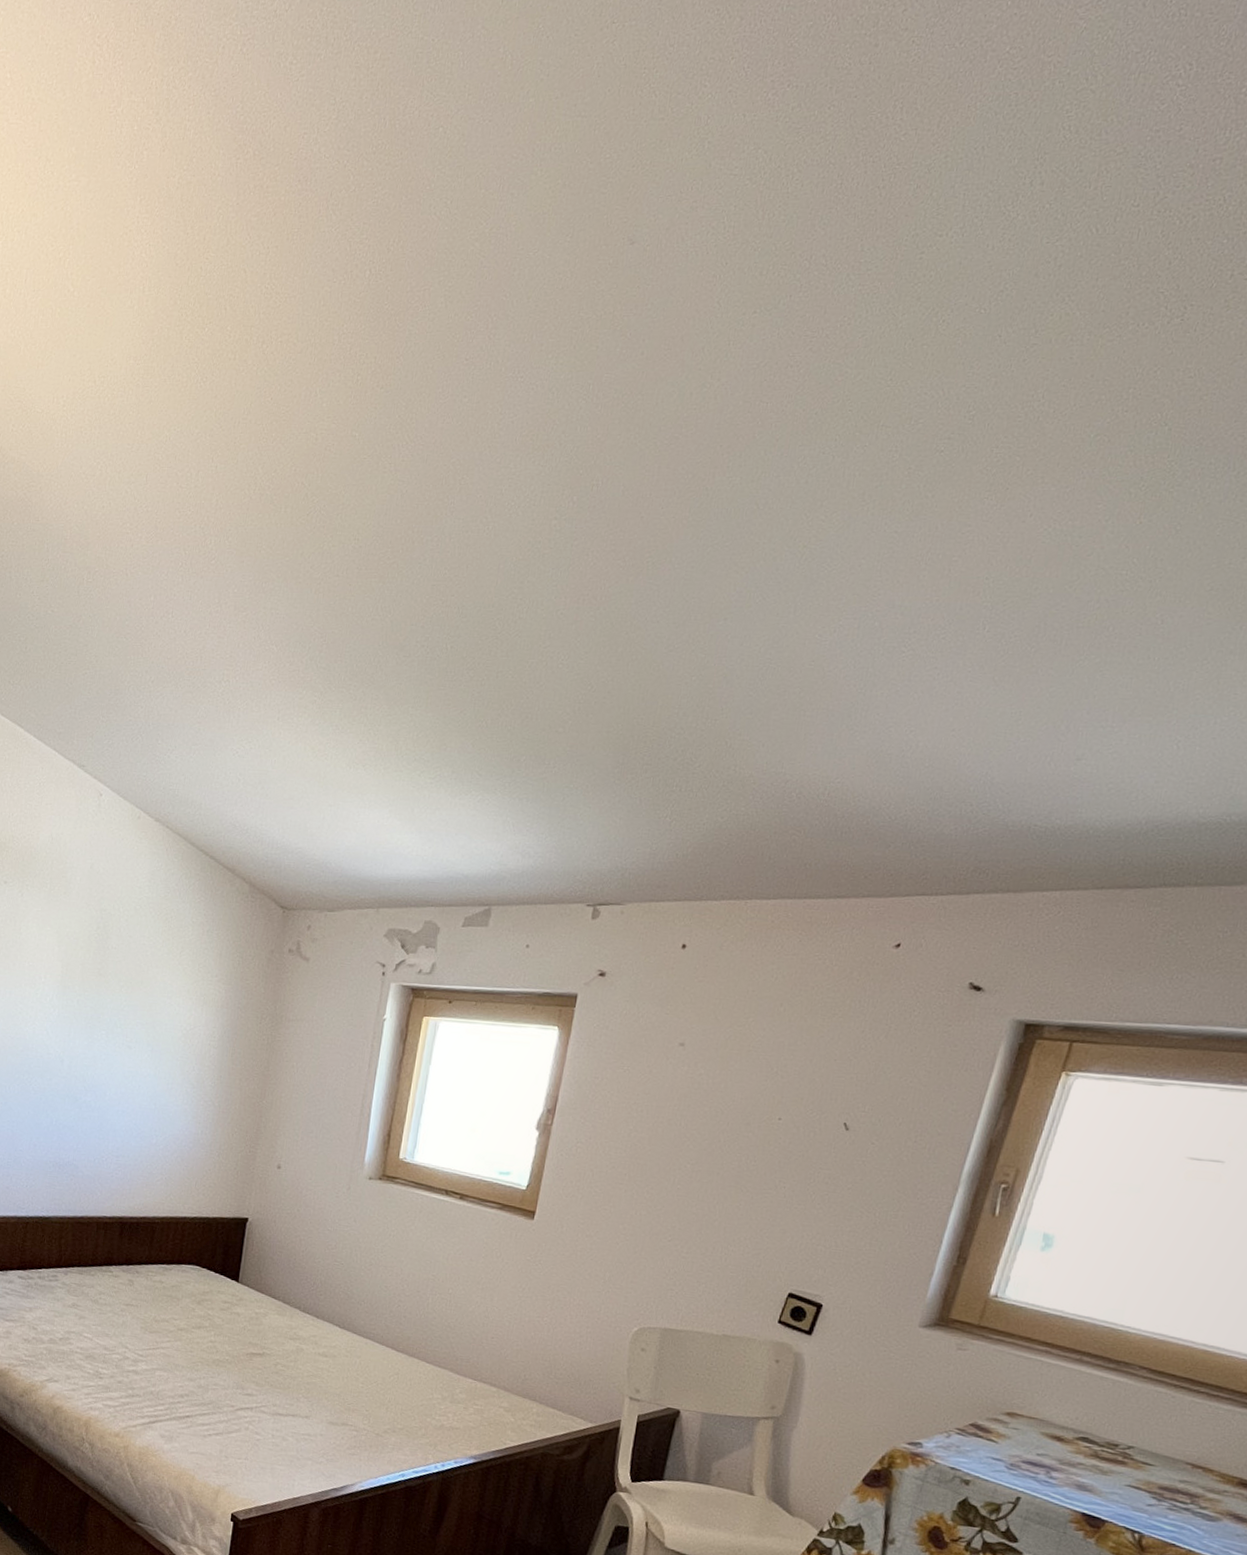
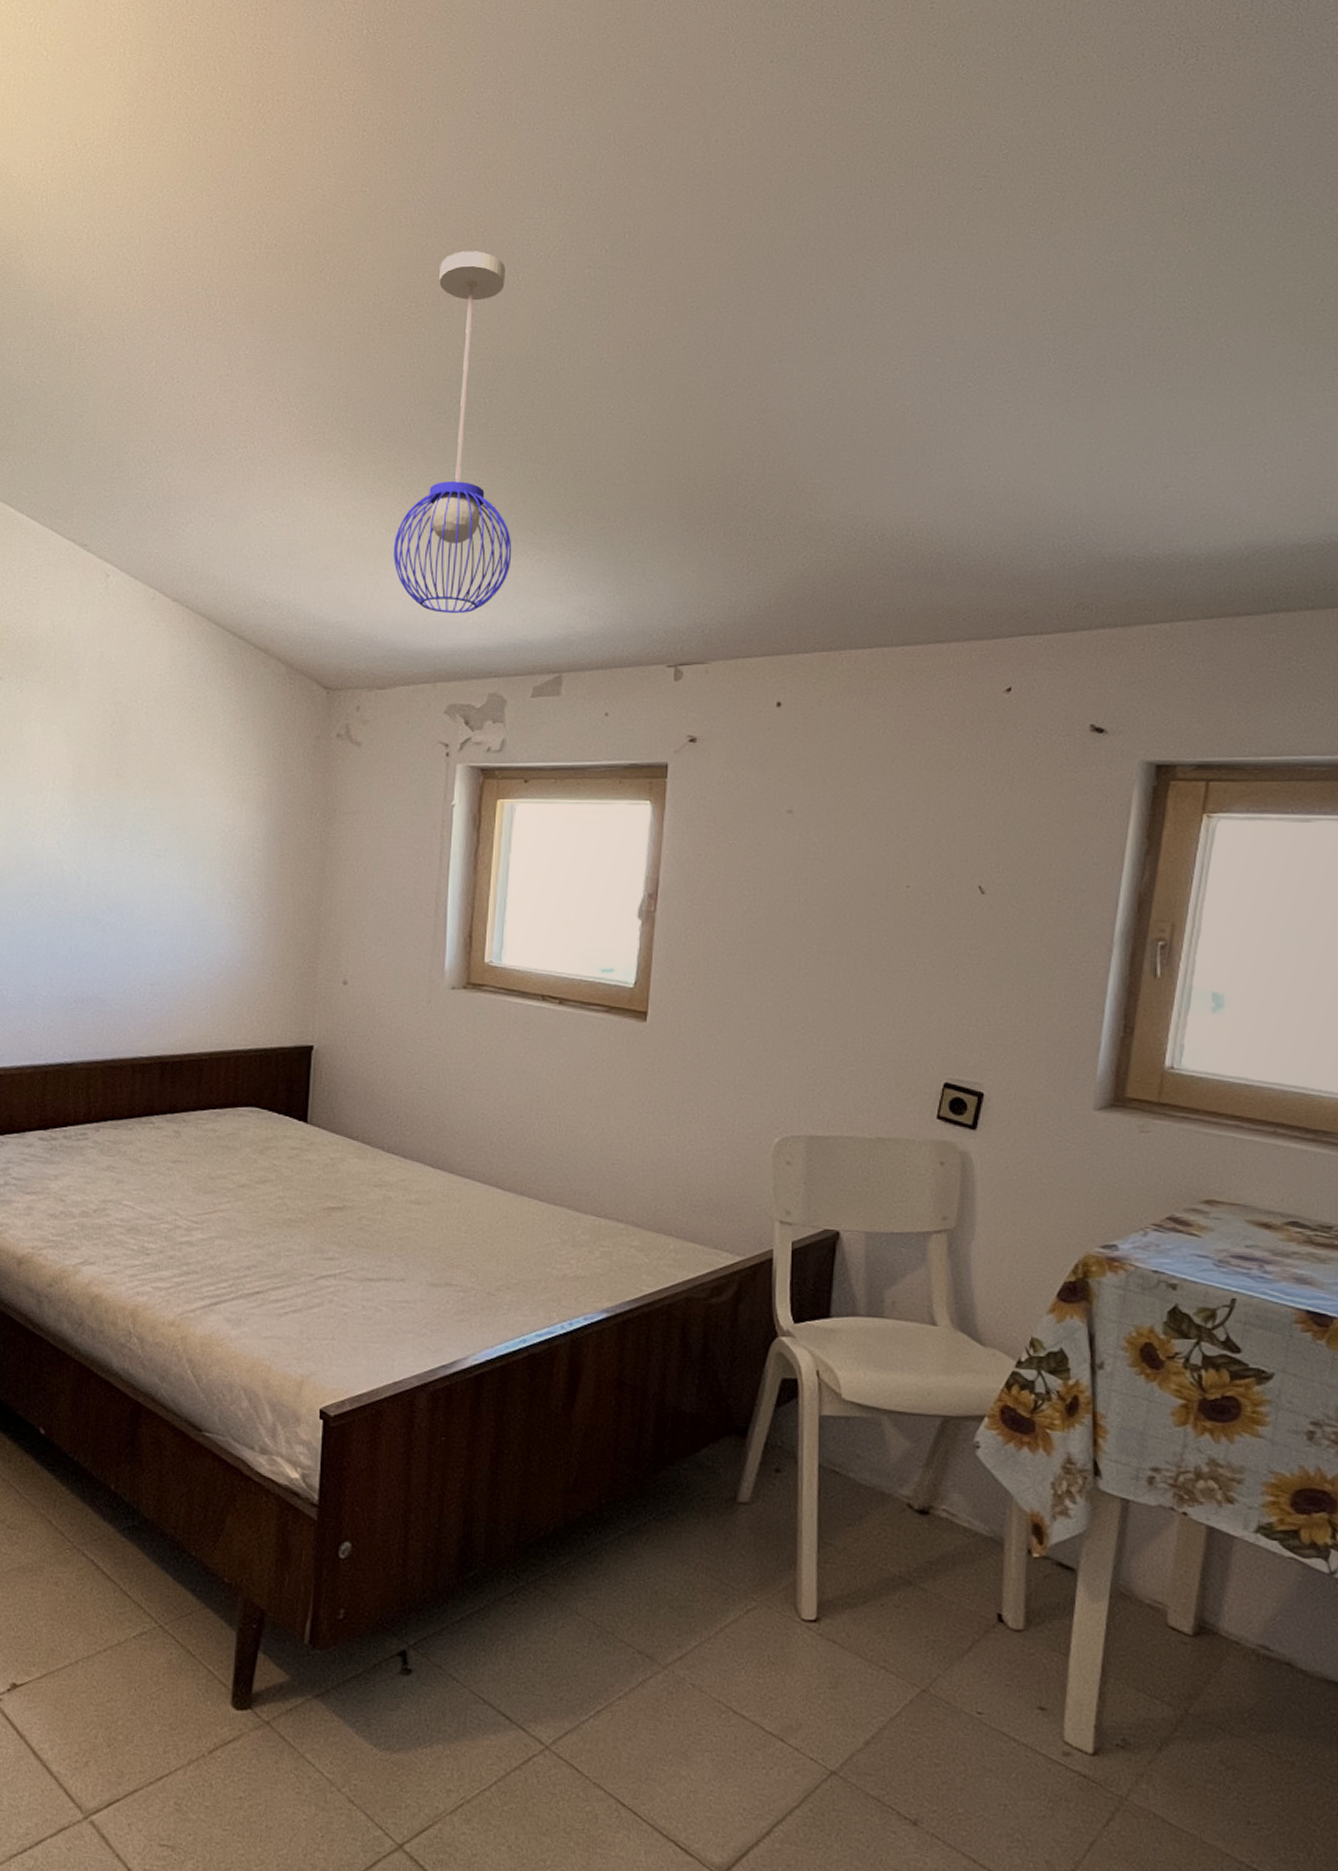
pendant light: none [351,499,478,846] -> present [394,251,512,614]

